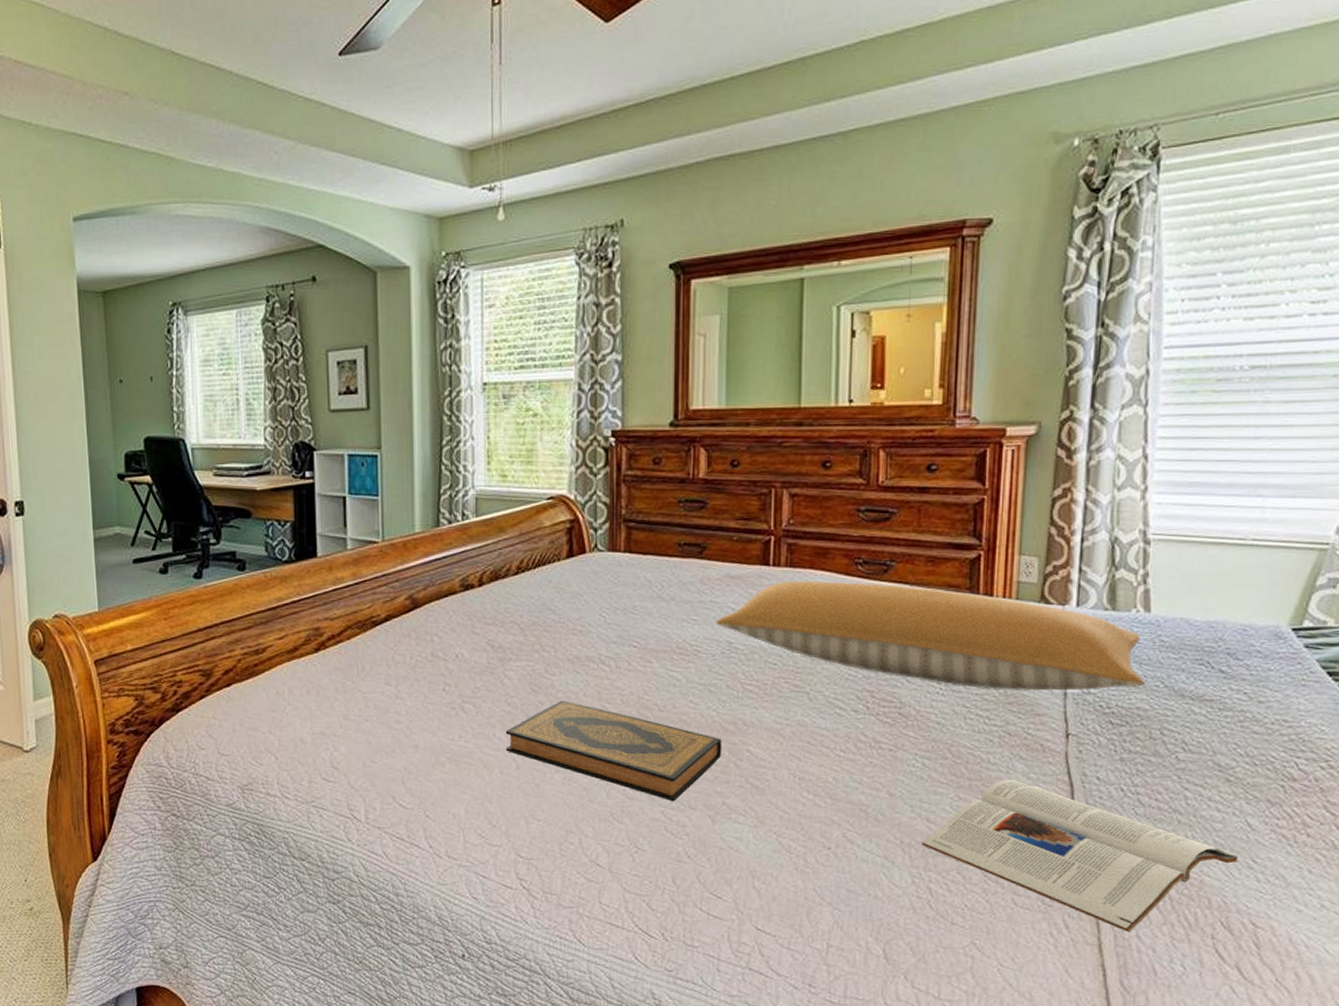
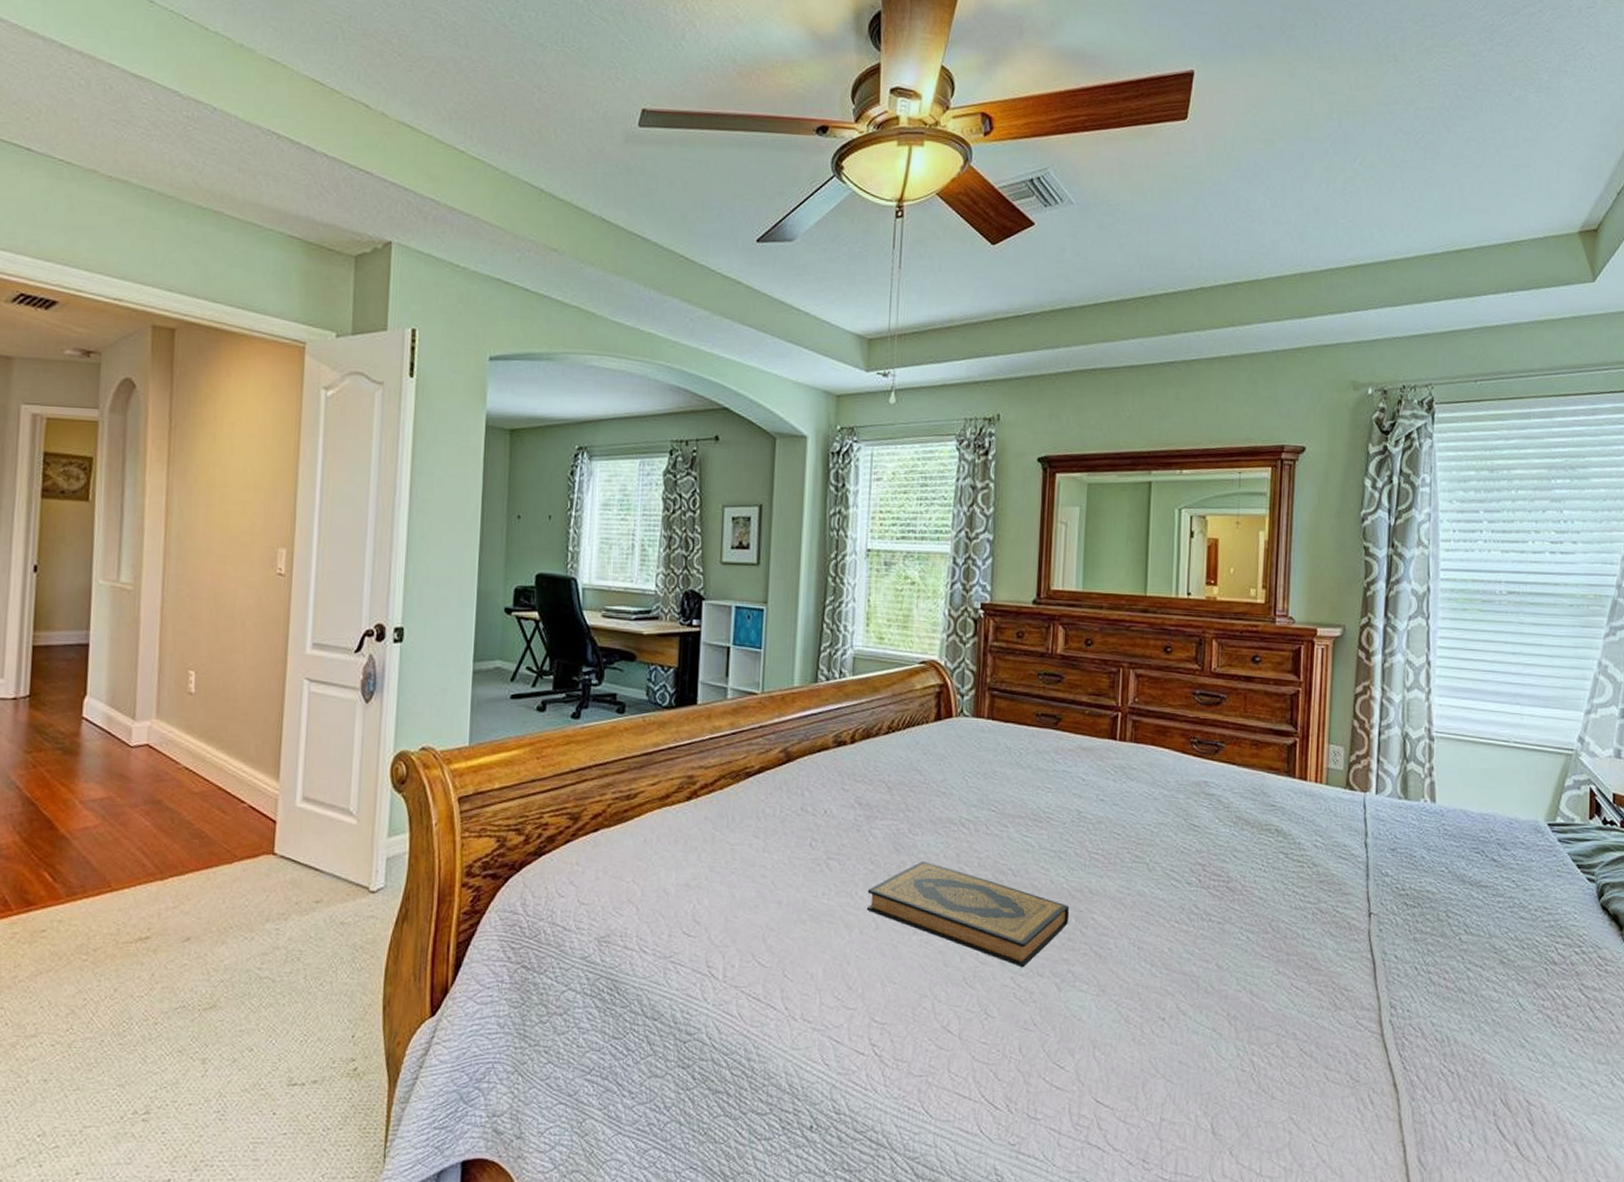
pillow: present [716,580,1146,691] -> none [1067,755,1433,873]
magazine: present [921,780,1239,933] -> none [1245,956,1514,1109]

